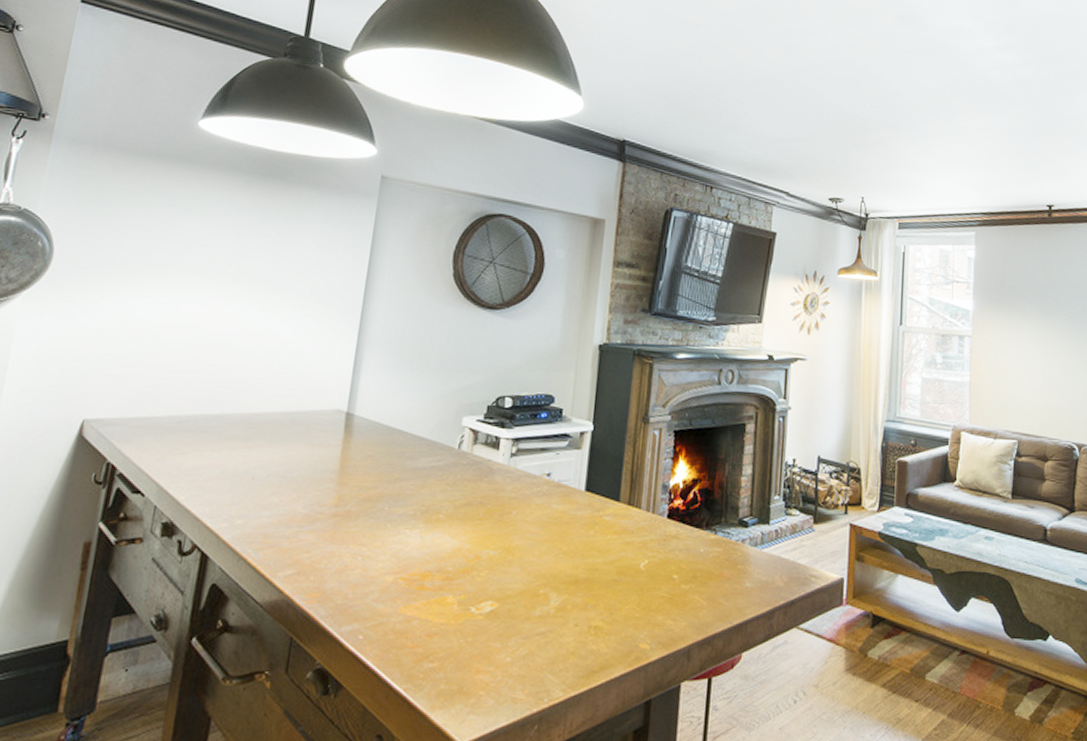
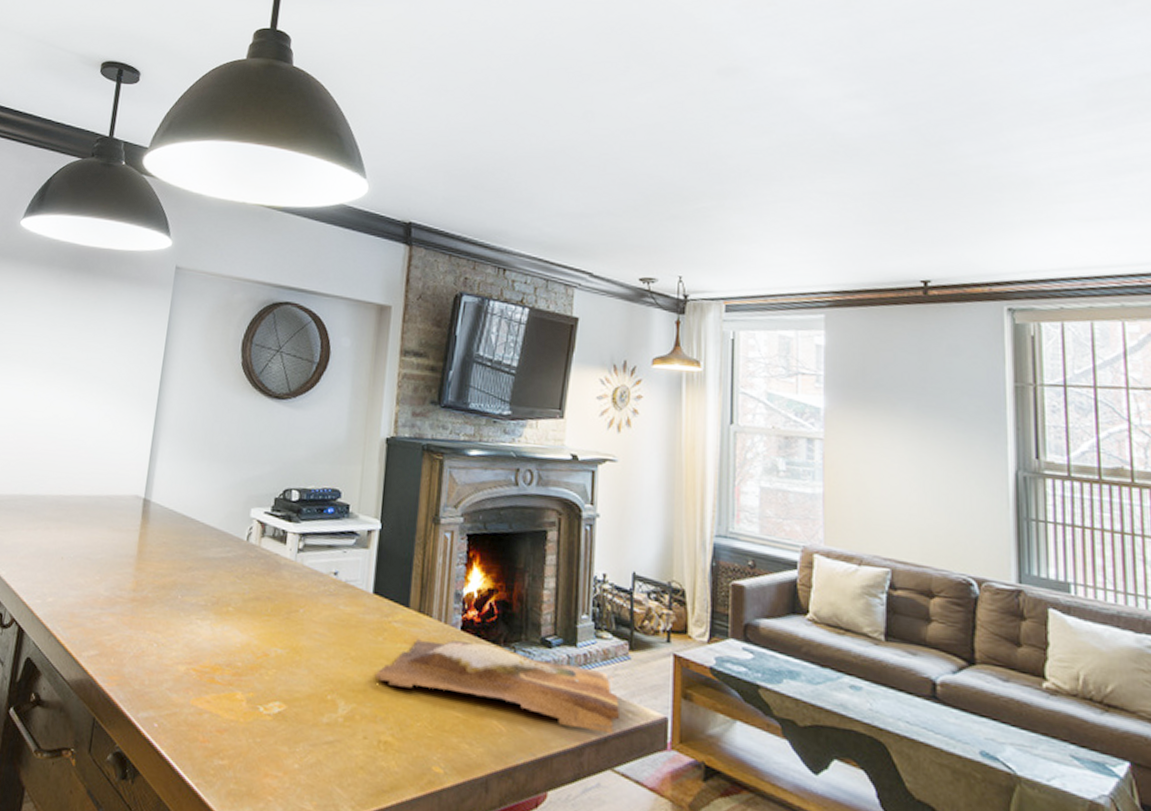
cutting board: none [585,528,805,597] -> present [374,639,621,734]

